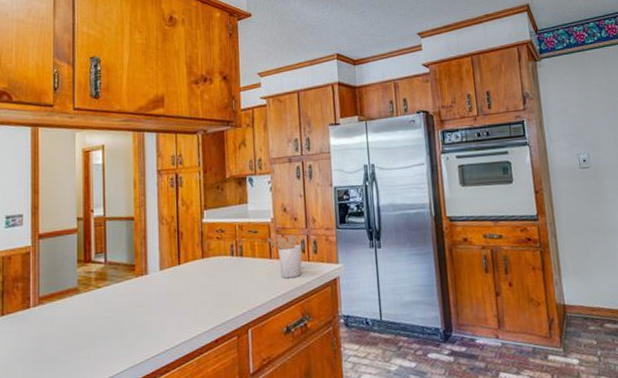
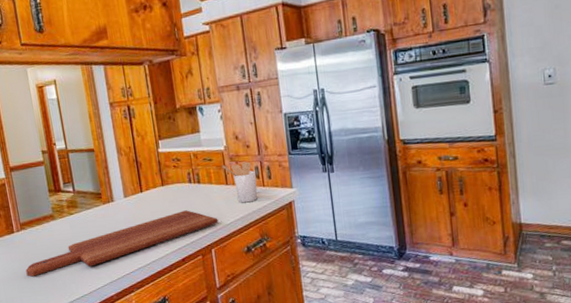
cutting board: none [35,285,258,360] -> present [25,210,219,277]

